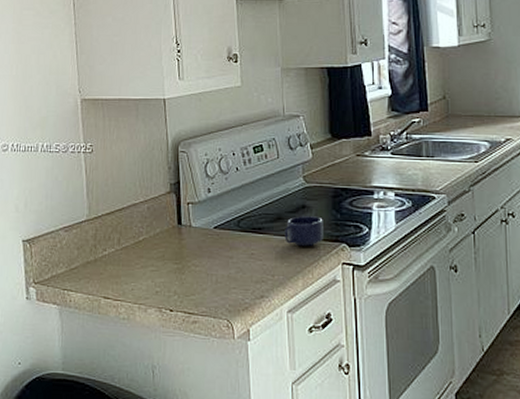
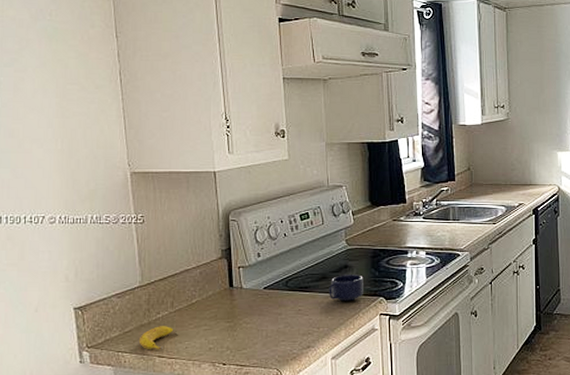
banana: none [84,264,119,291] -> present [138,326,173,350]

